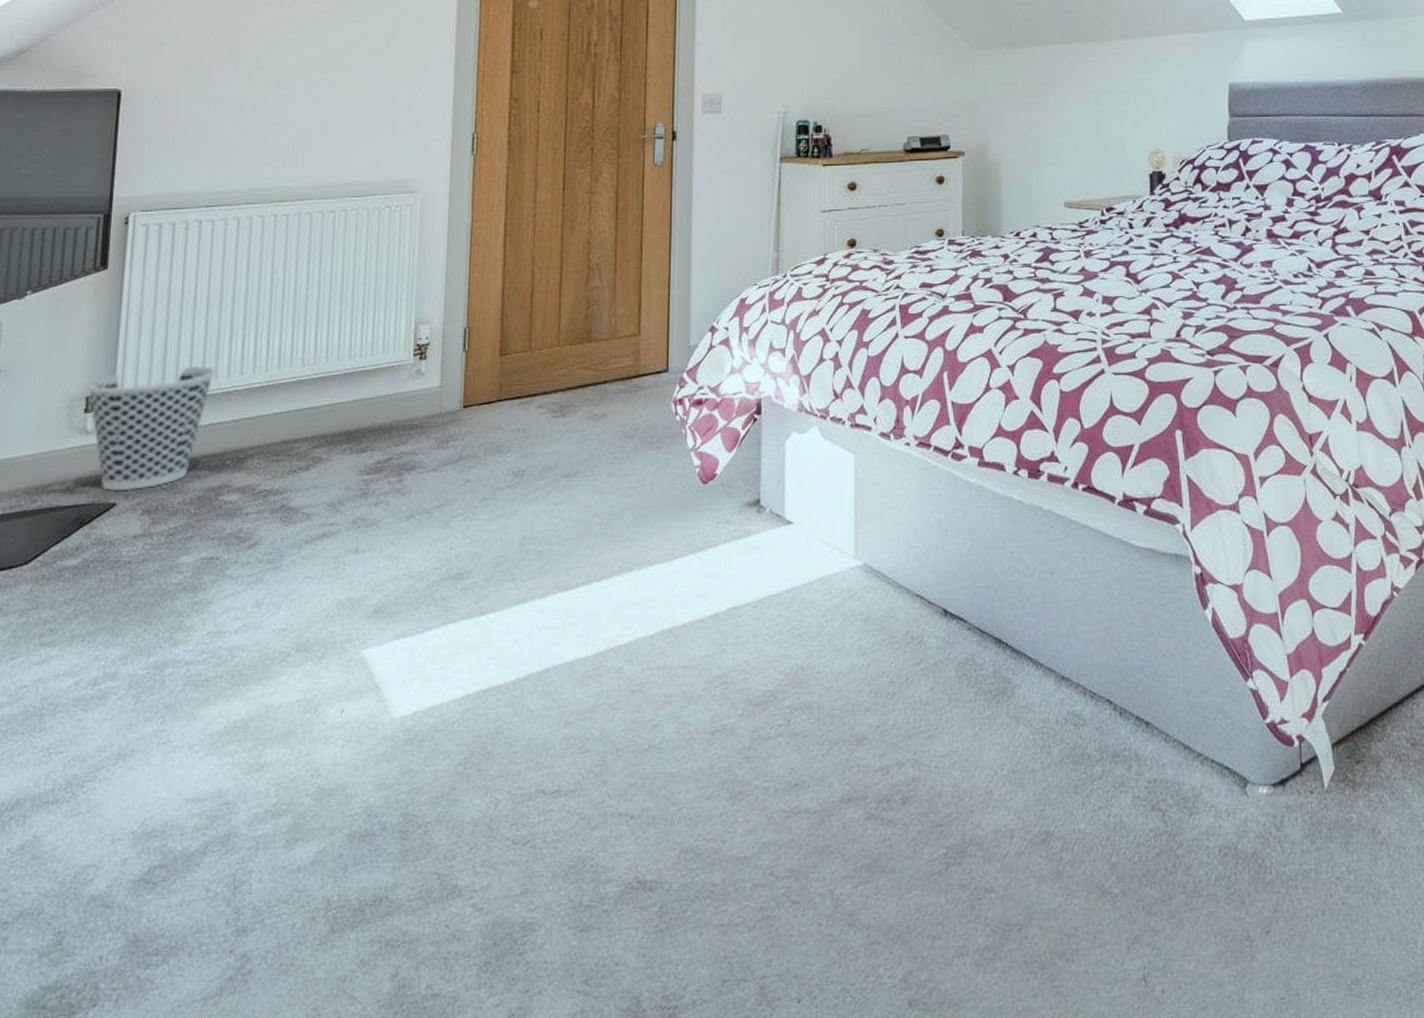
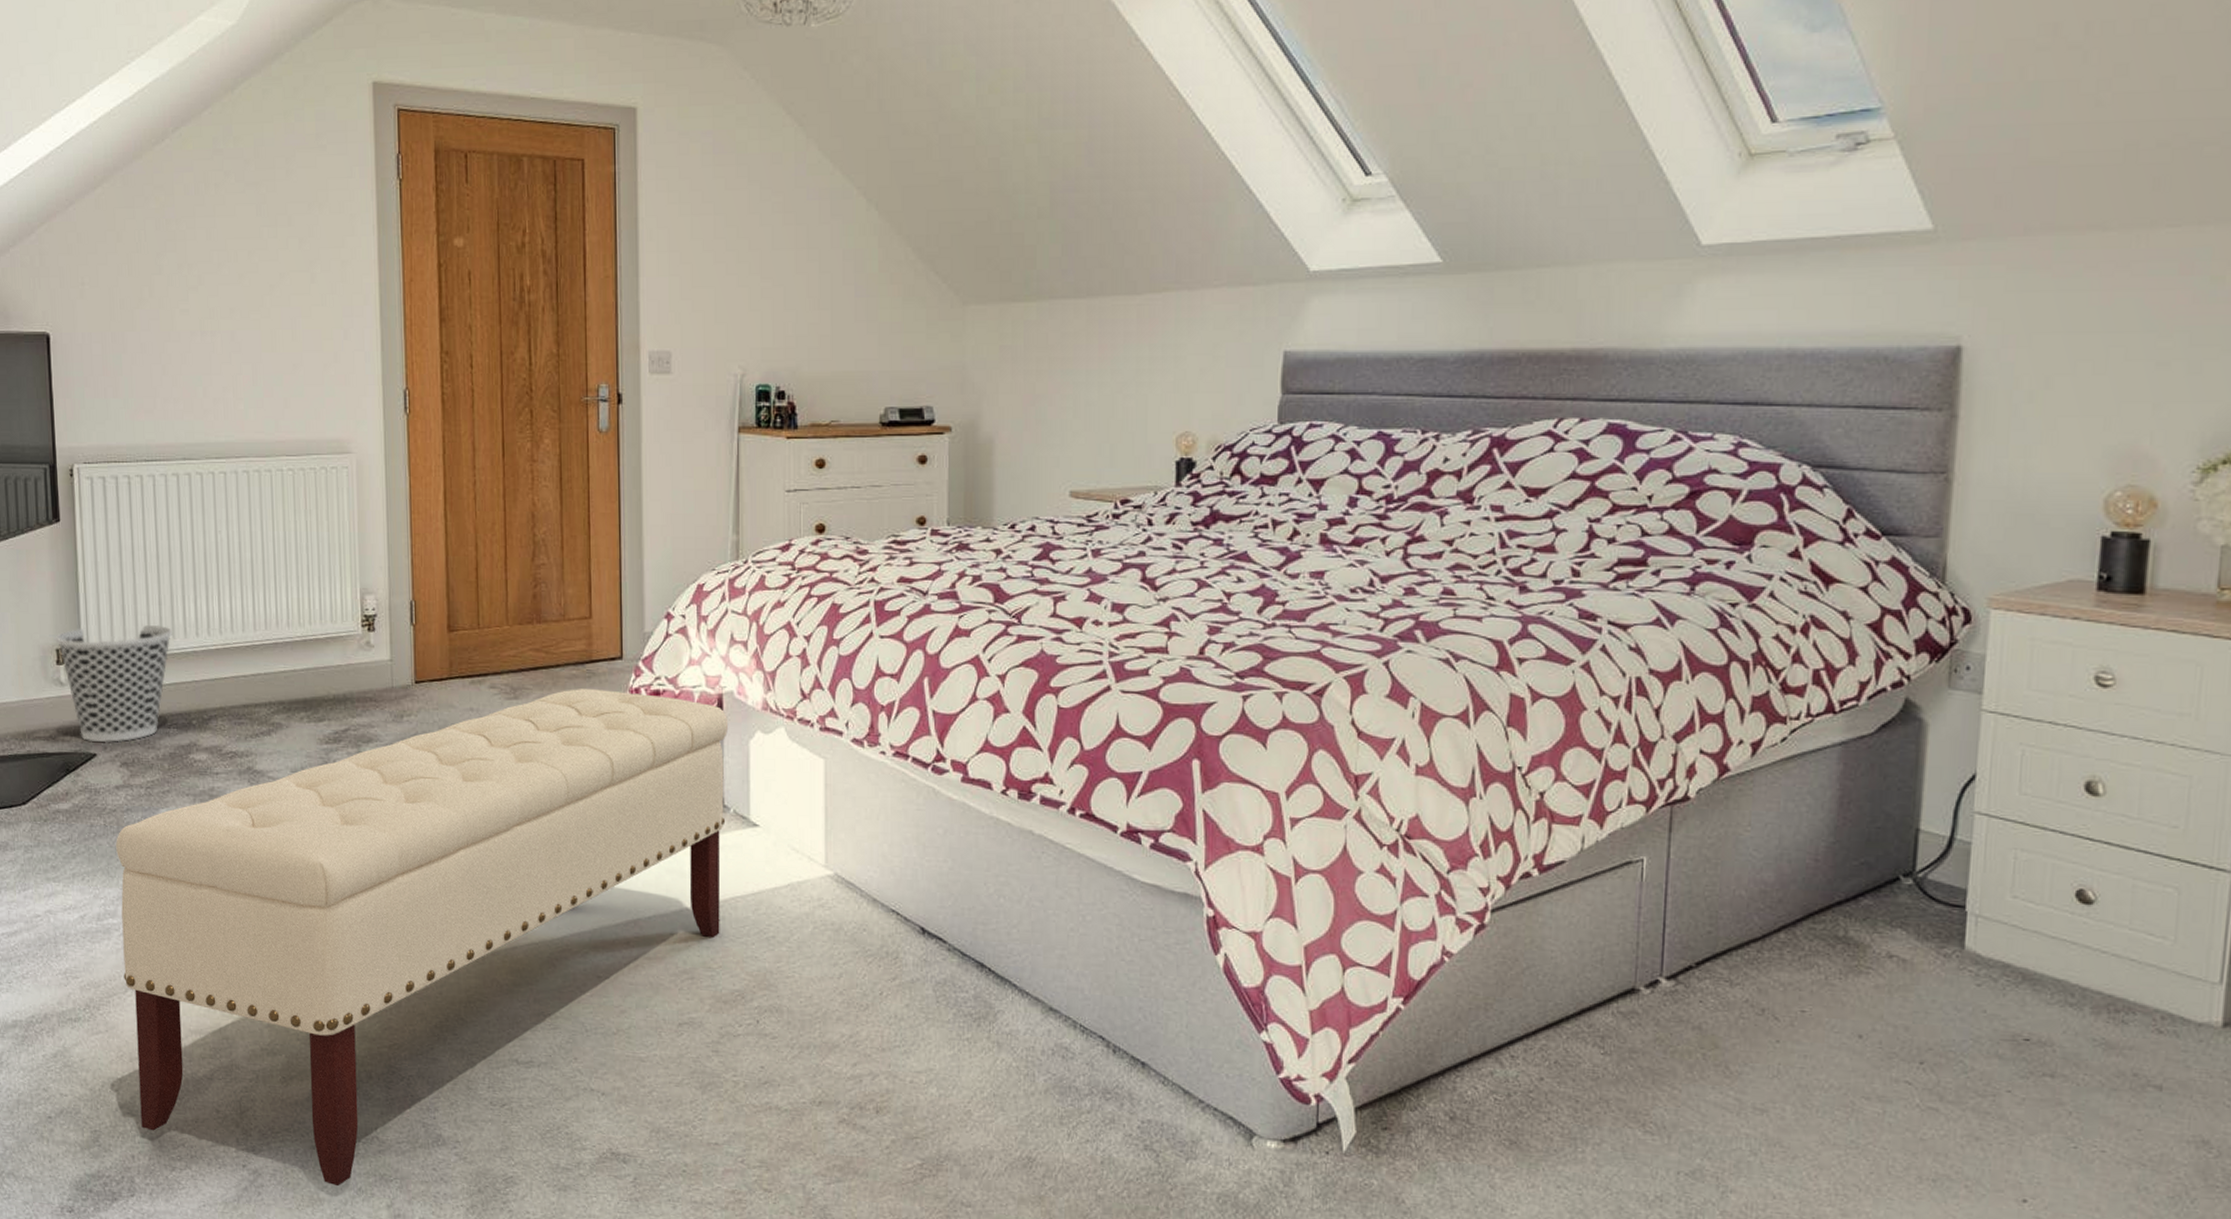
bench: none [115,402,767,961] -> present [116,689,729,1187]

